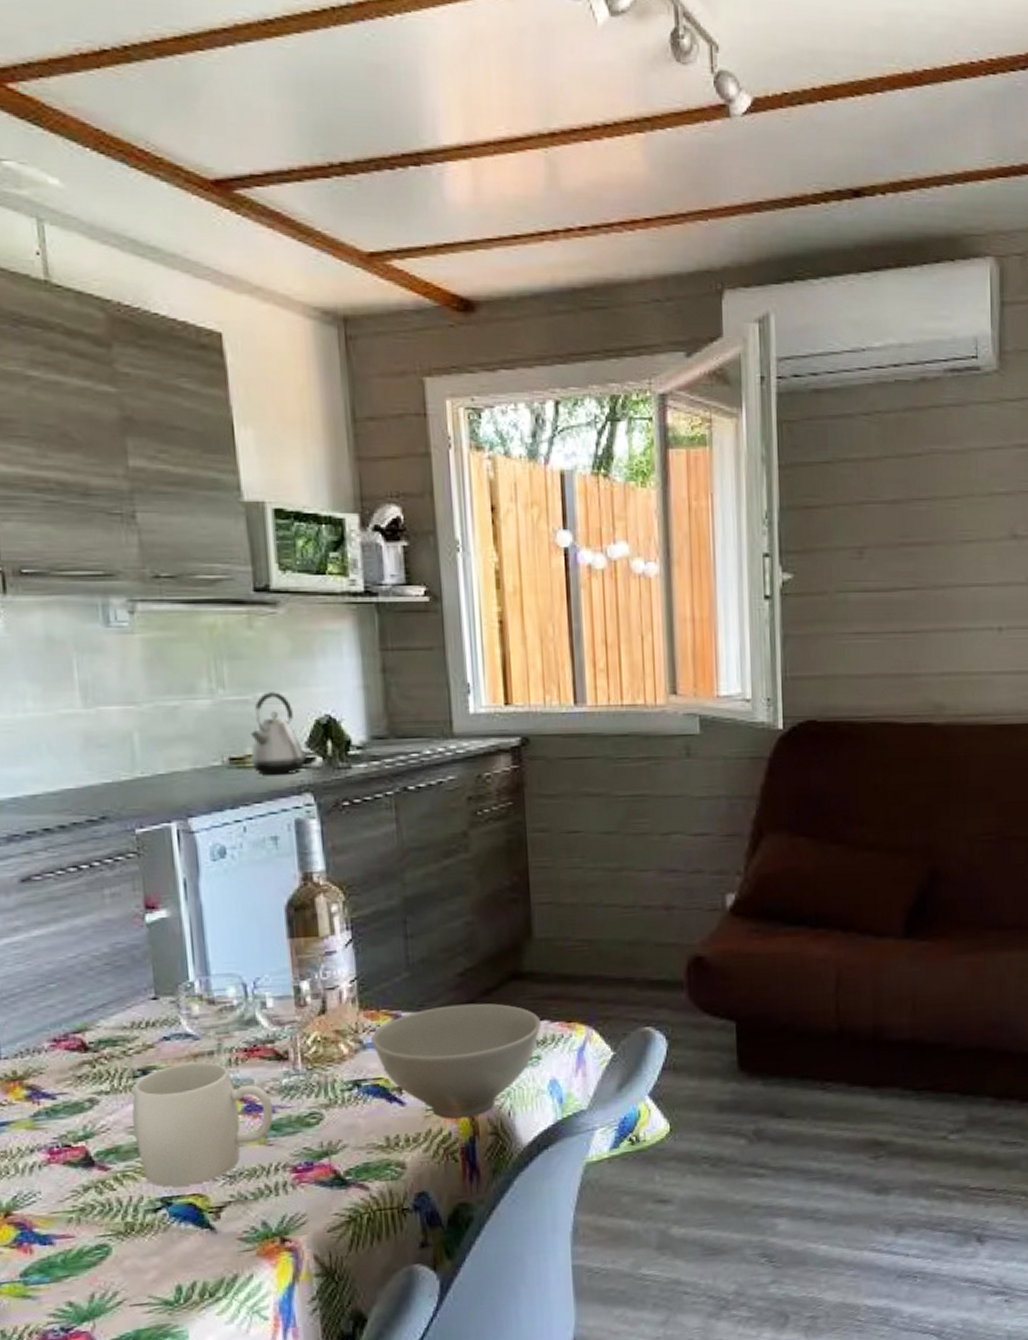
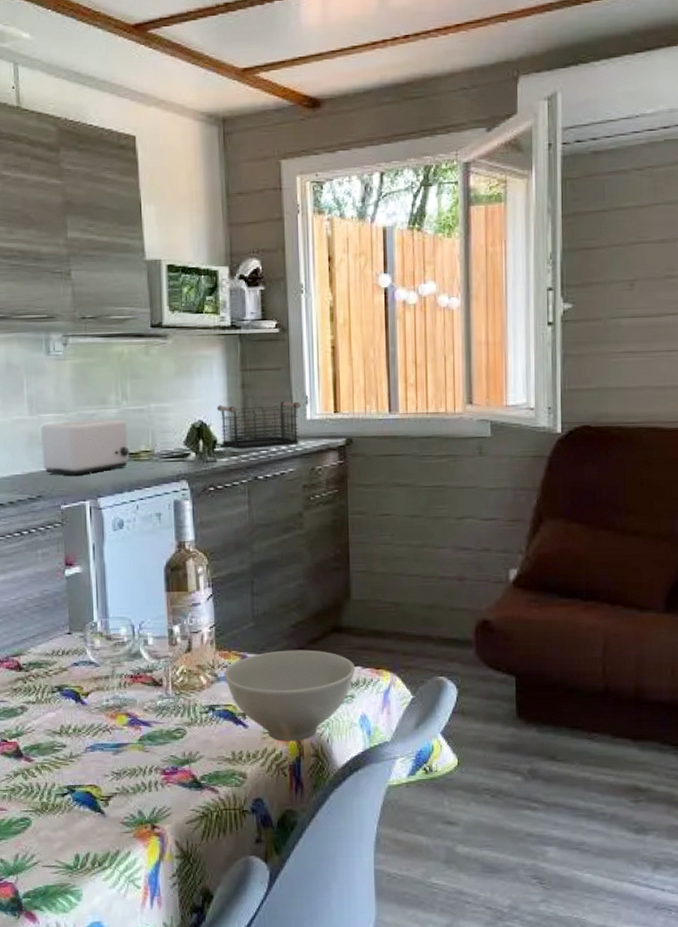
toaster: none [100,712,230,789] -> present [40,418,129,476]
mug: present [132,1061,274,1187] -> none [50,683,150,778]
kettle: present [251,692,306,775] -> none [144,403,184,466]
dish rack: none [349,689,461,752] -> present [217,401,301,449]

